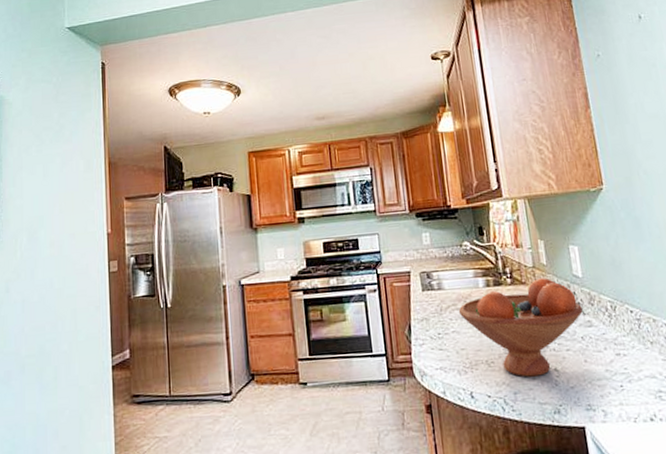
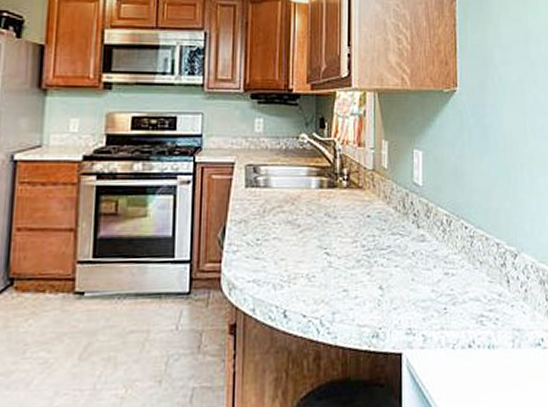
fruit bowl: present [458,278,583,377] -> none [284,183,417,295]

